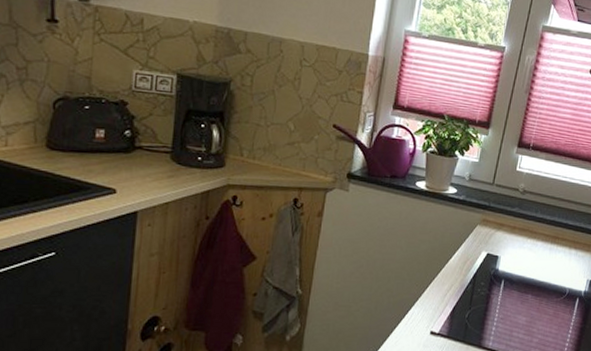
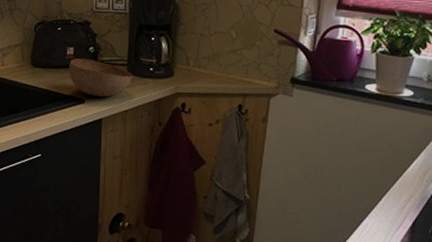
bowl: none [97,142,177,187] -> present [69,59,132,97]

